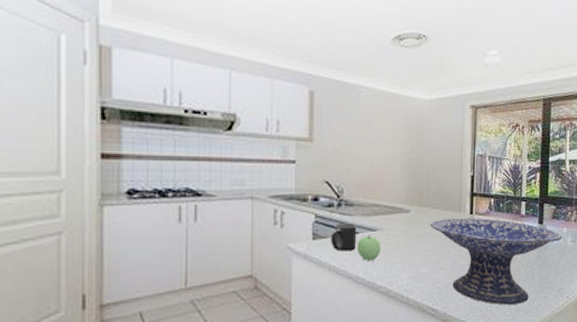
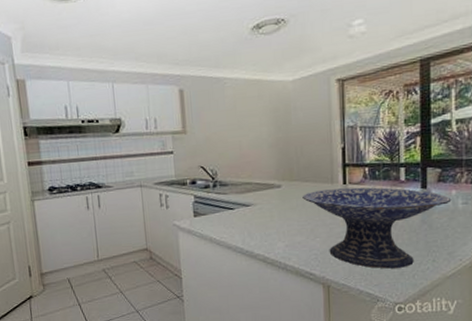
mug: present [330,223,357,252] -> none [209,201,234,226]
apple: present [357,235,381,261] -> none [233,210,256,233]

